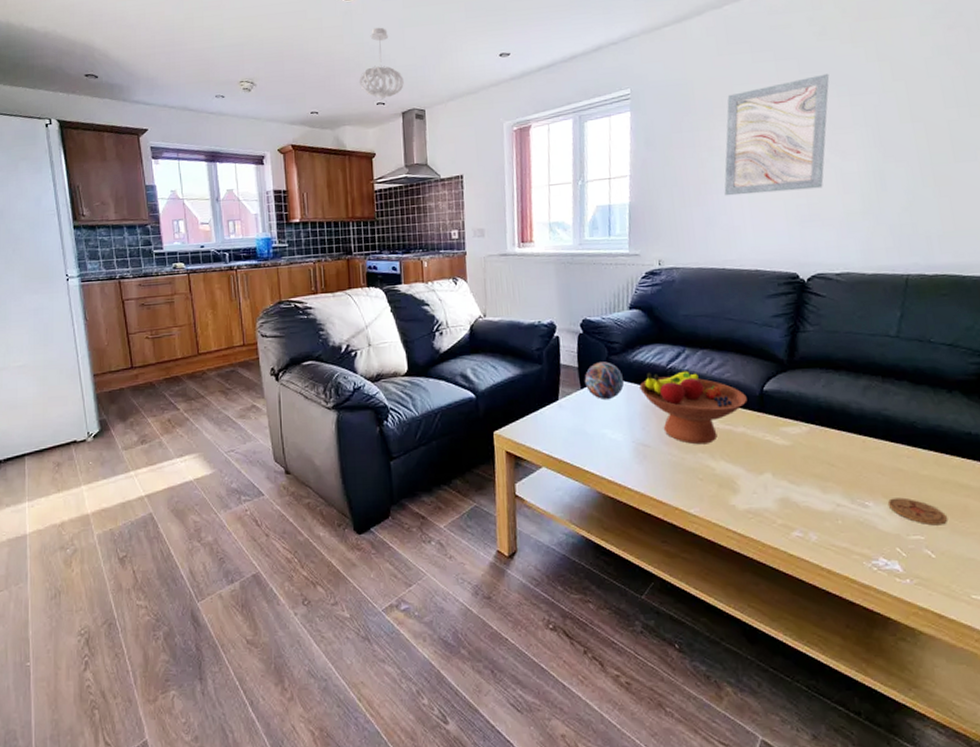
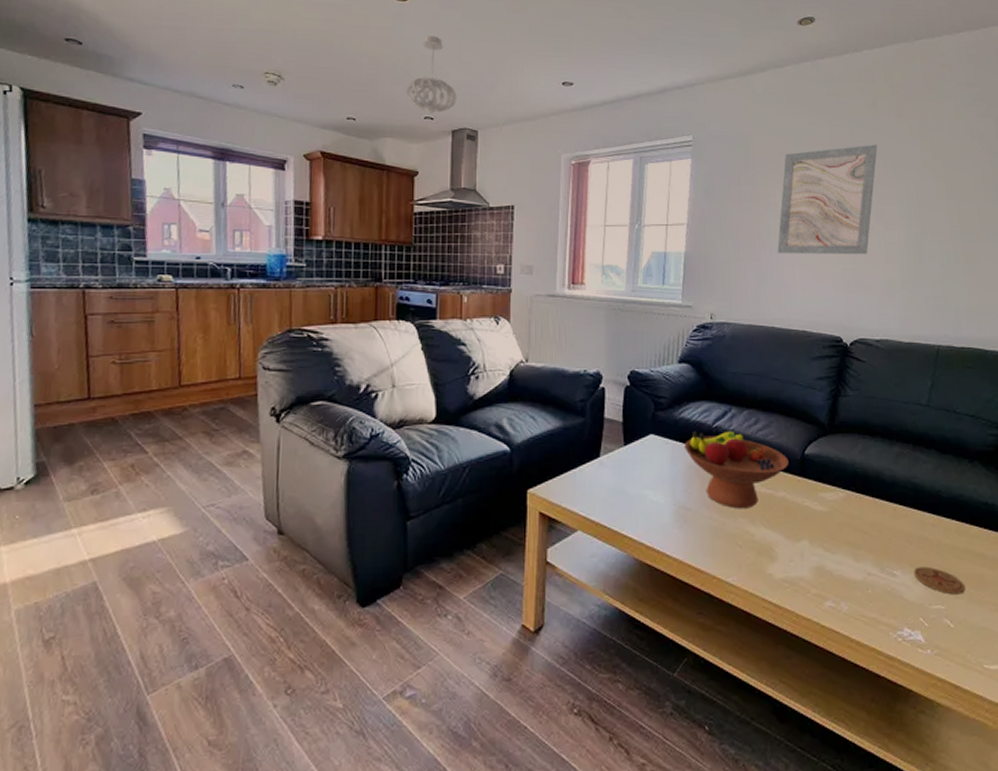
decorative orb: present [584,361,625,399] -> none [628,417,670,458]

